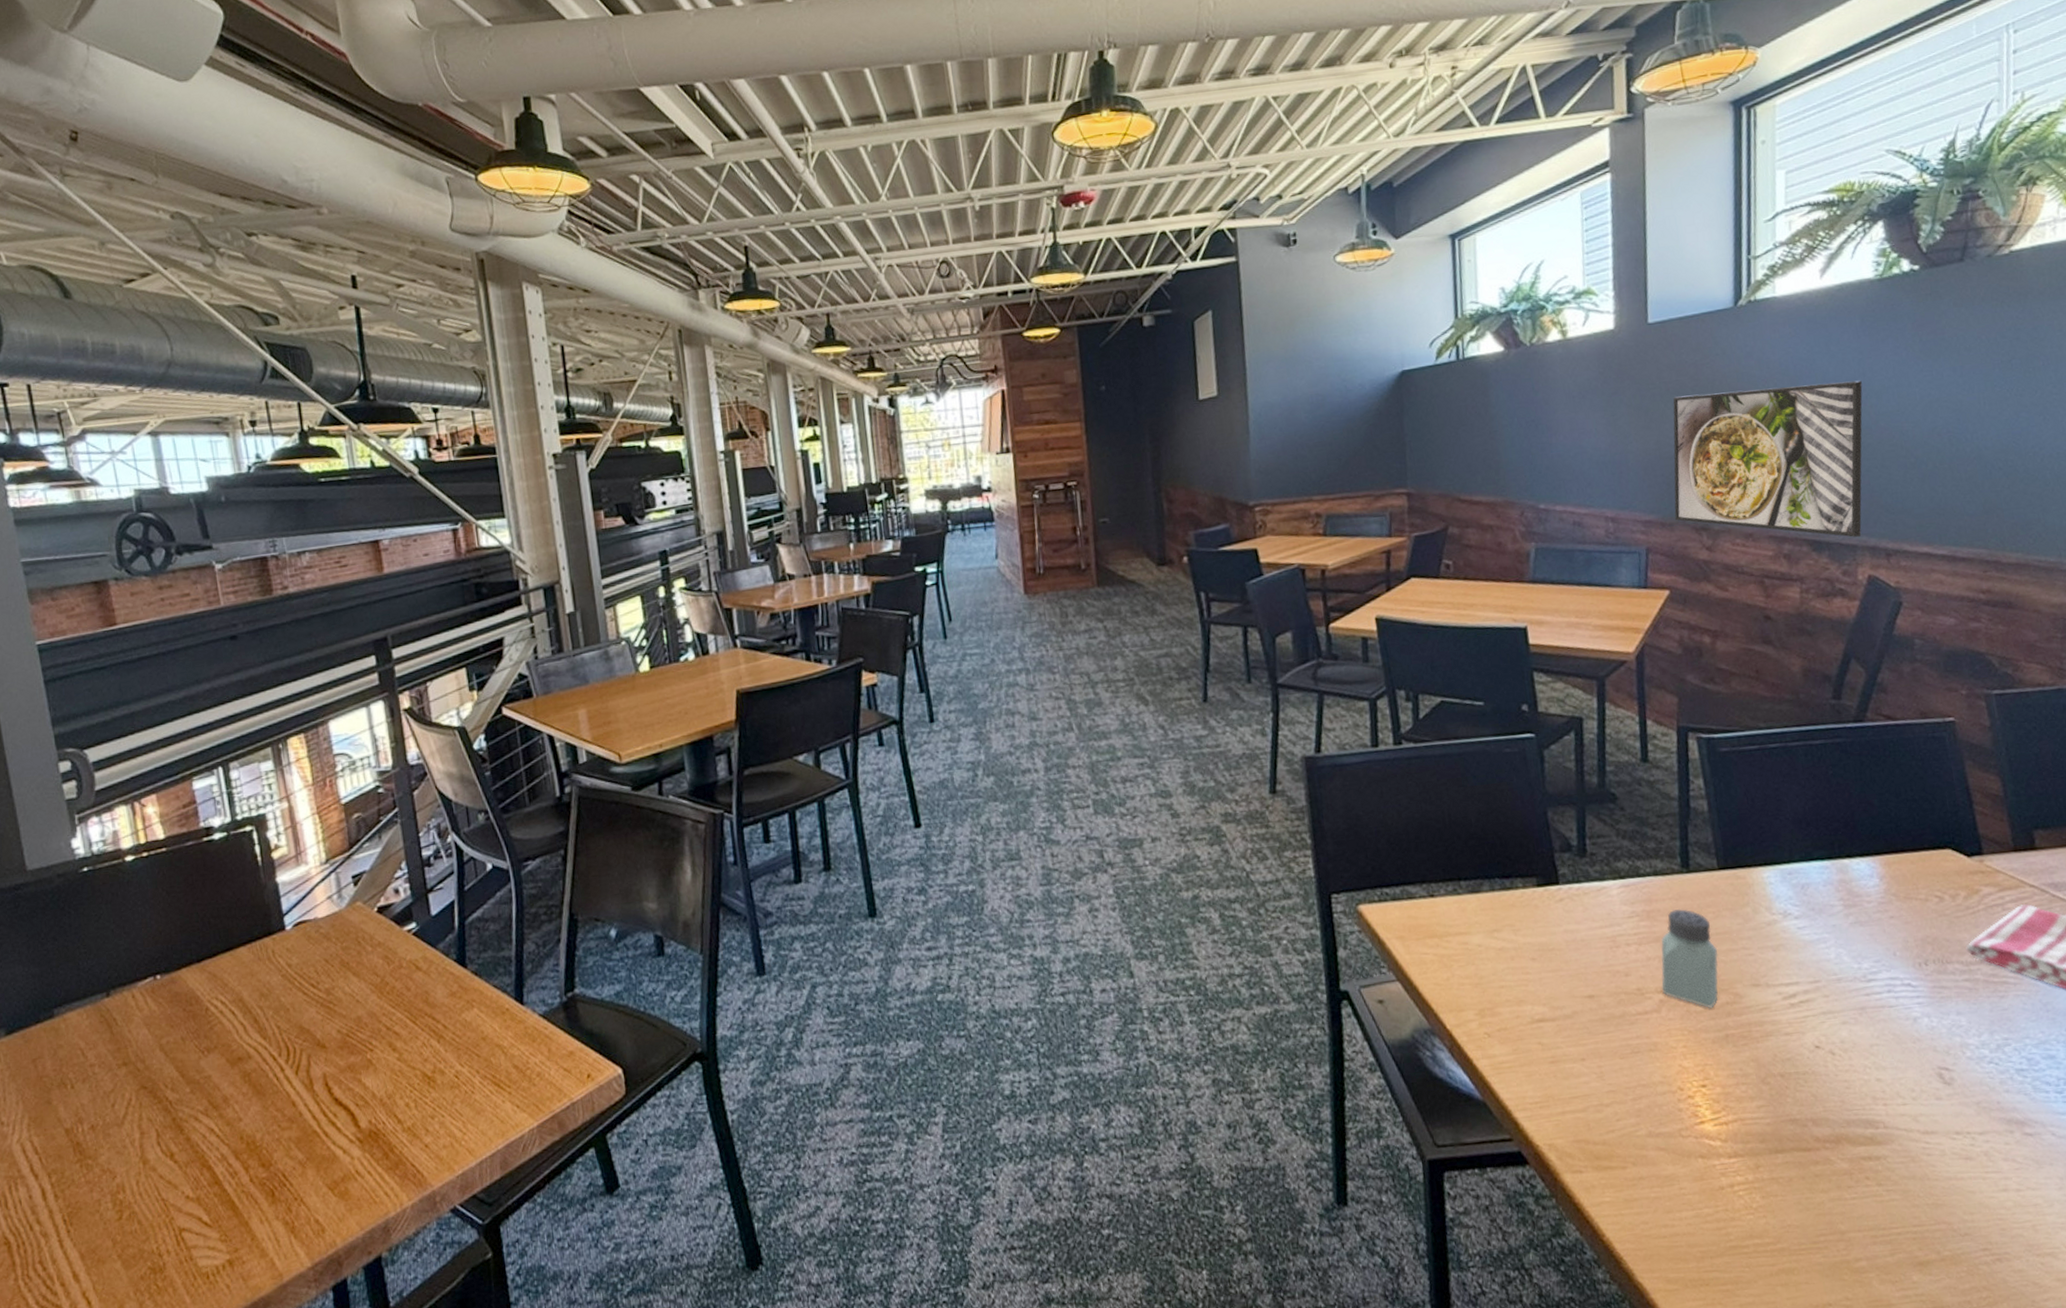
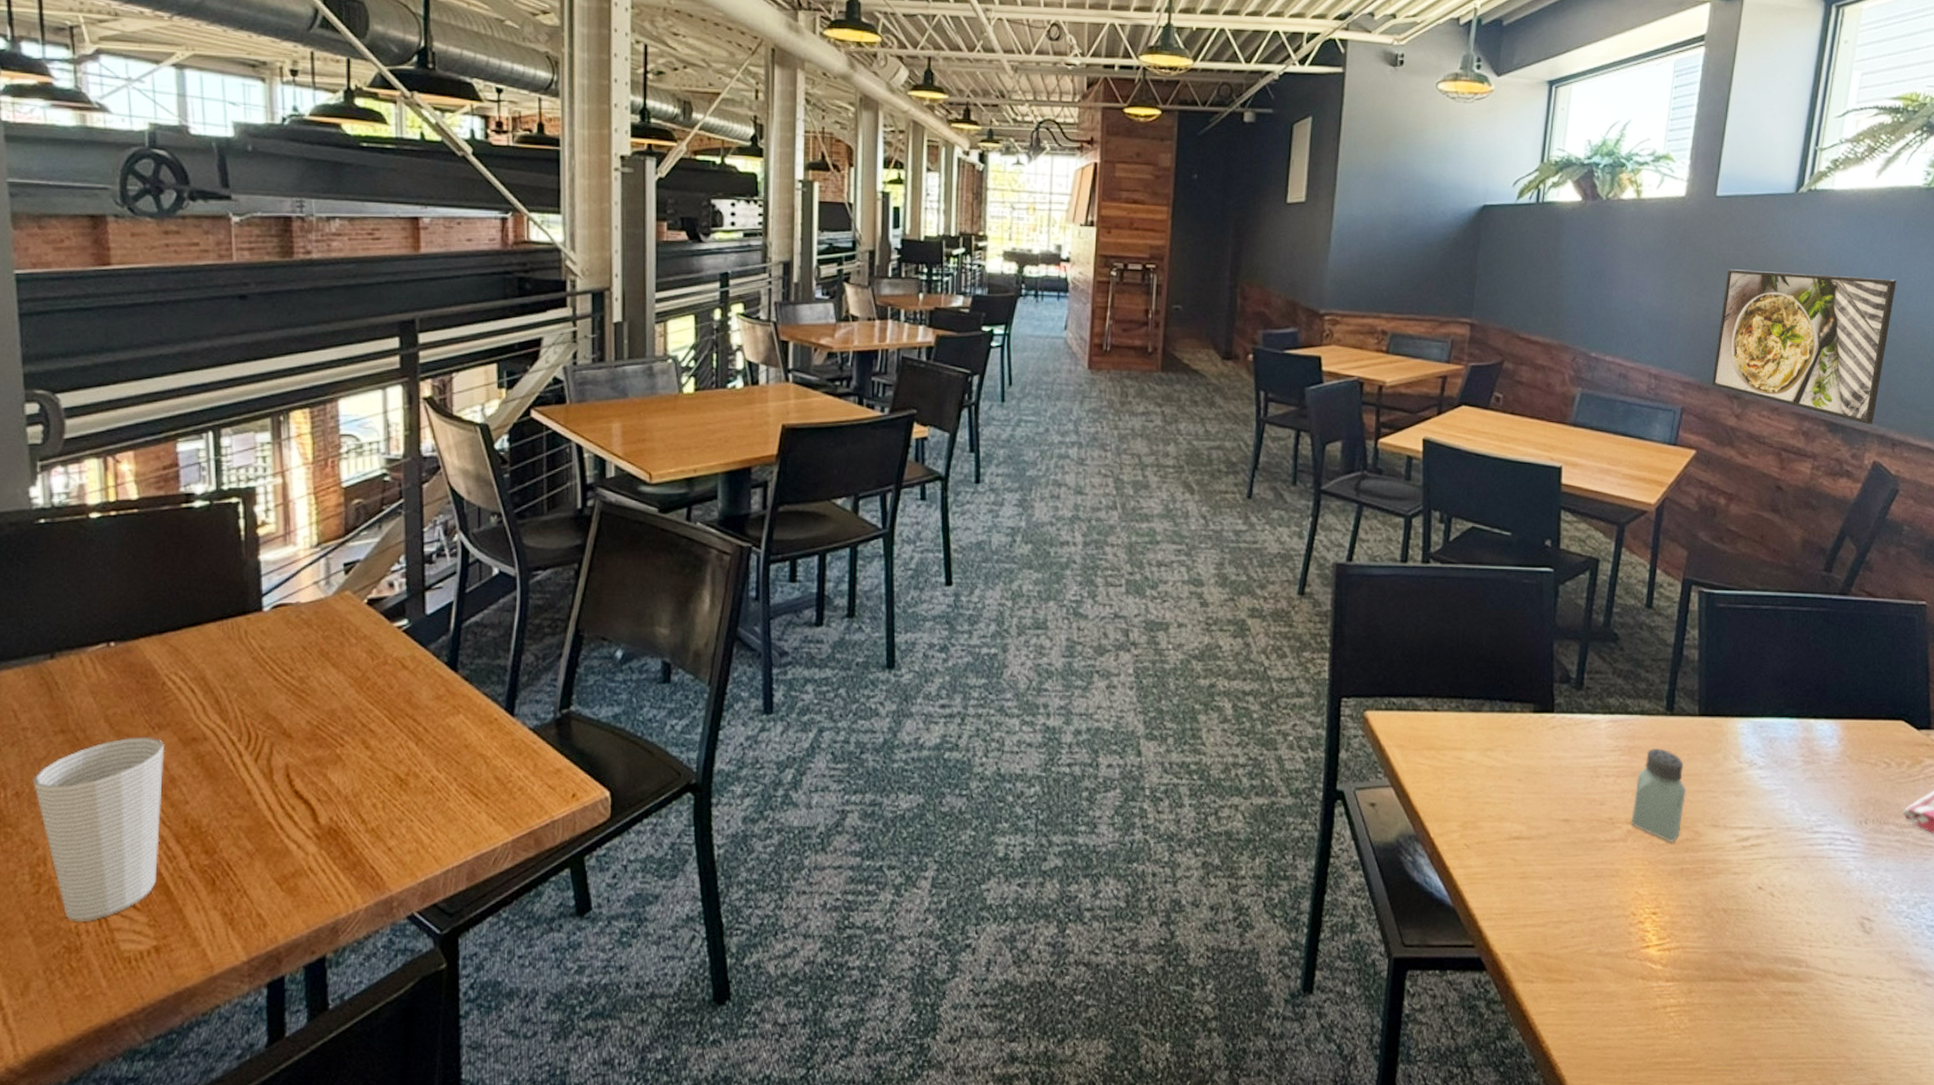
cup: none [104,1061,222,1243] -> present [32,737,165,922]

